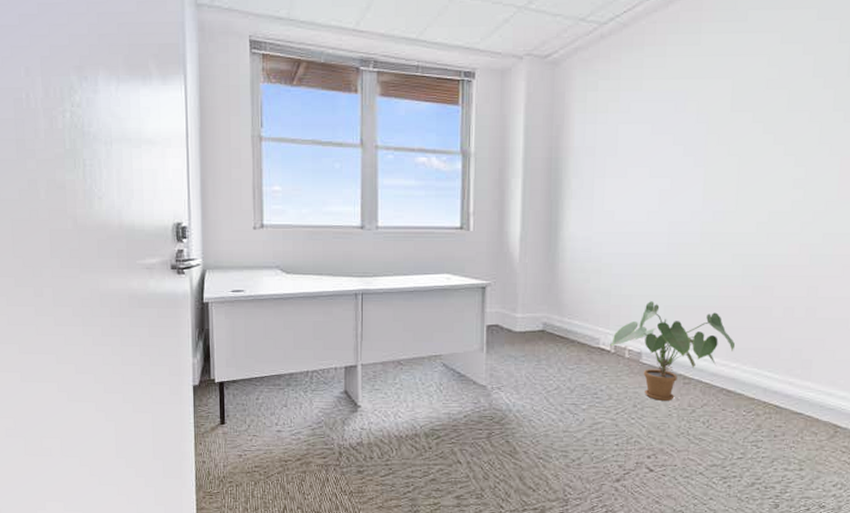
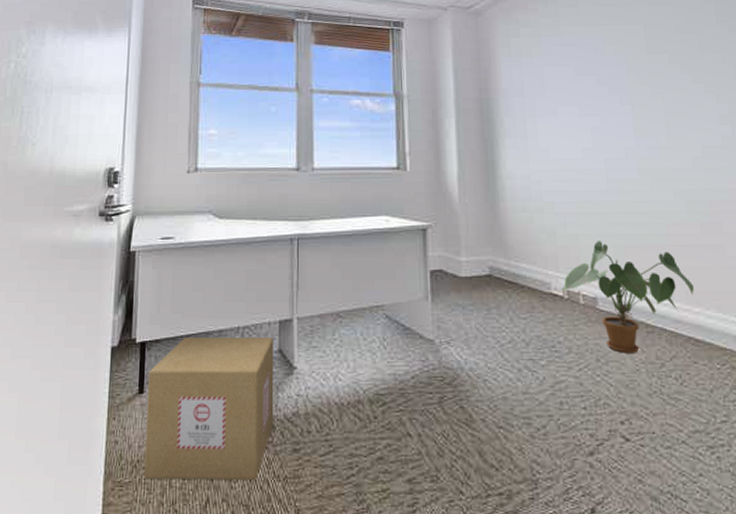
cardboard box: none [228,379,341,493] -> present [144,336,274,480]

